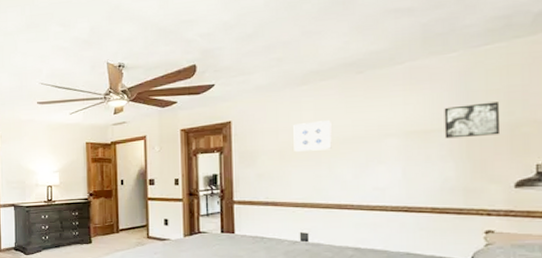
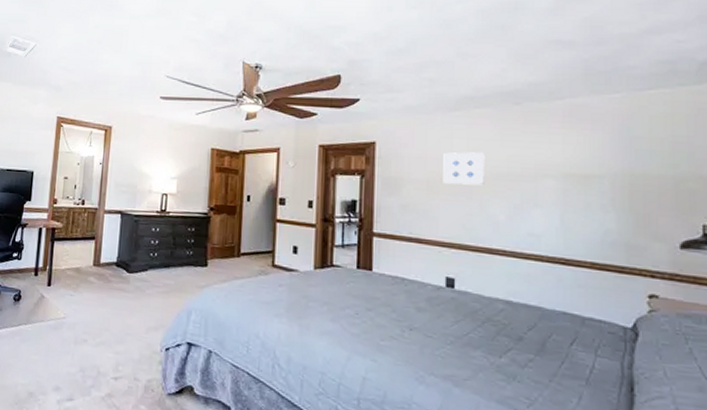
wall art: present [444,102,501,139] -> none [605,151,665,188]

